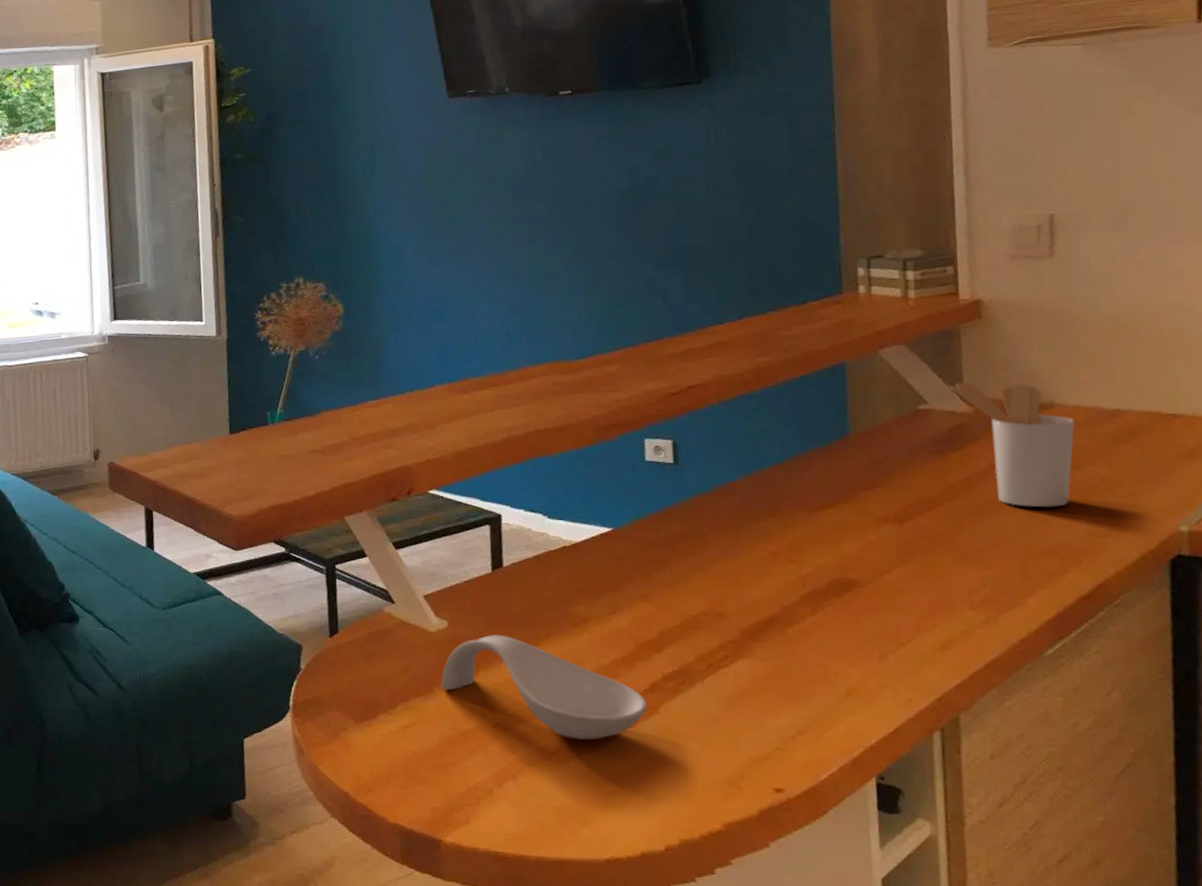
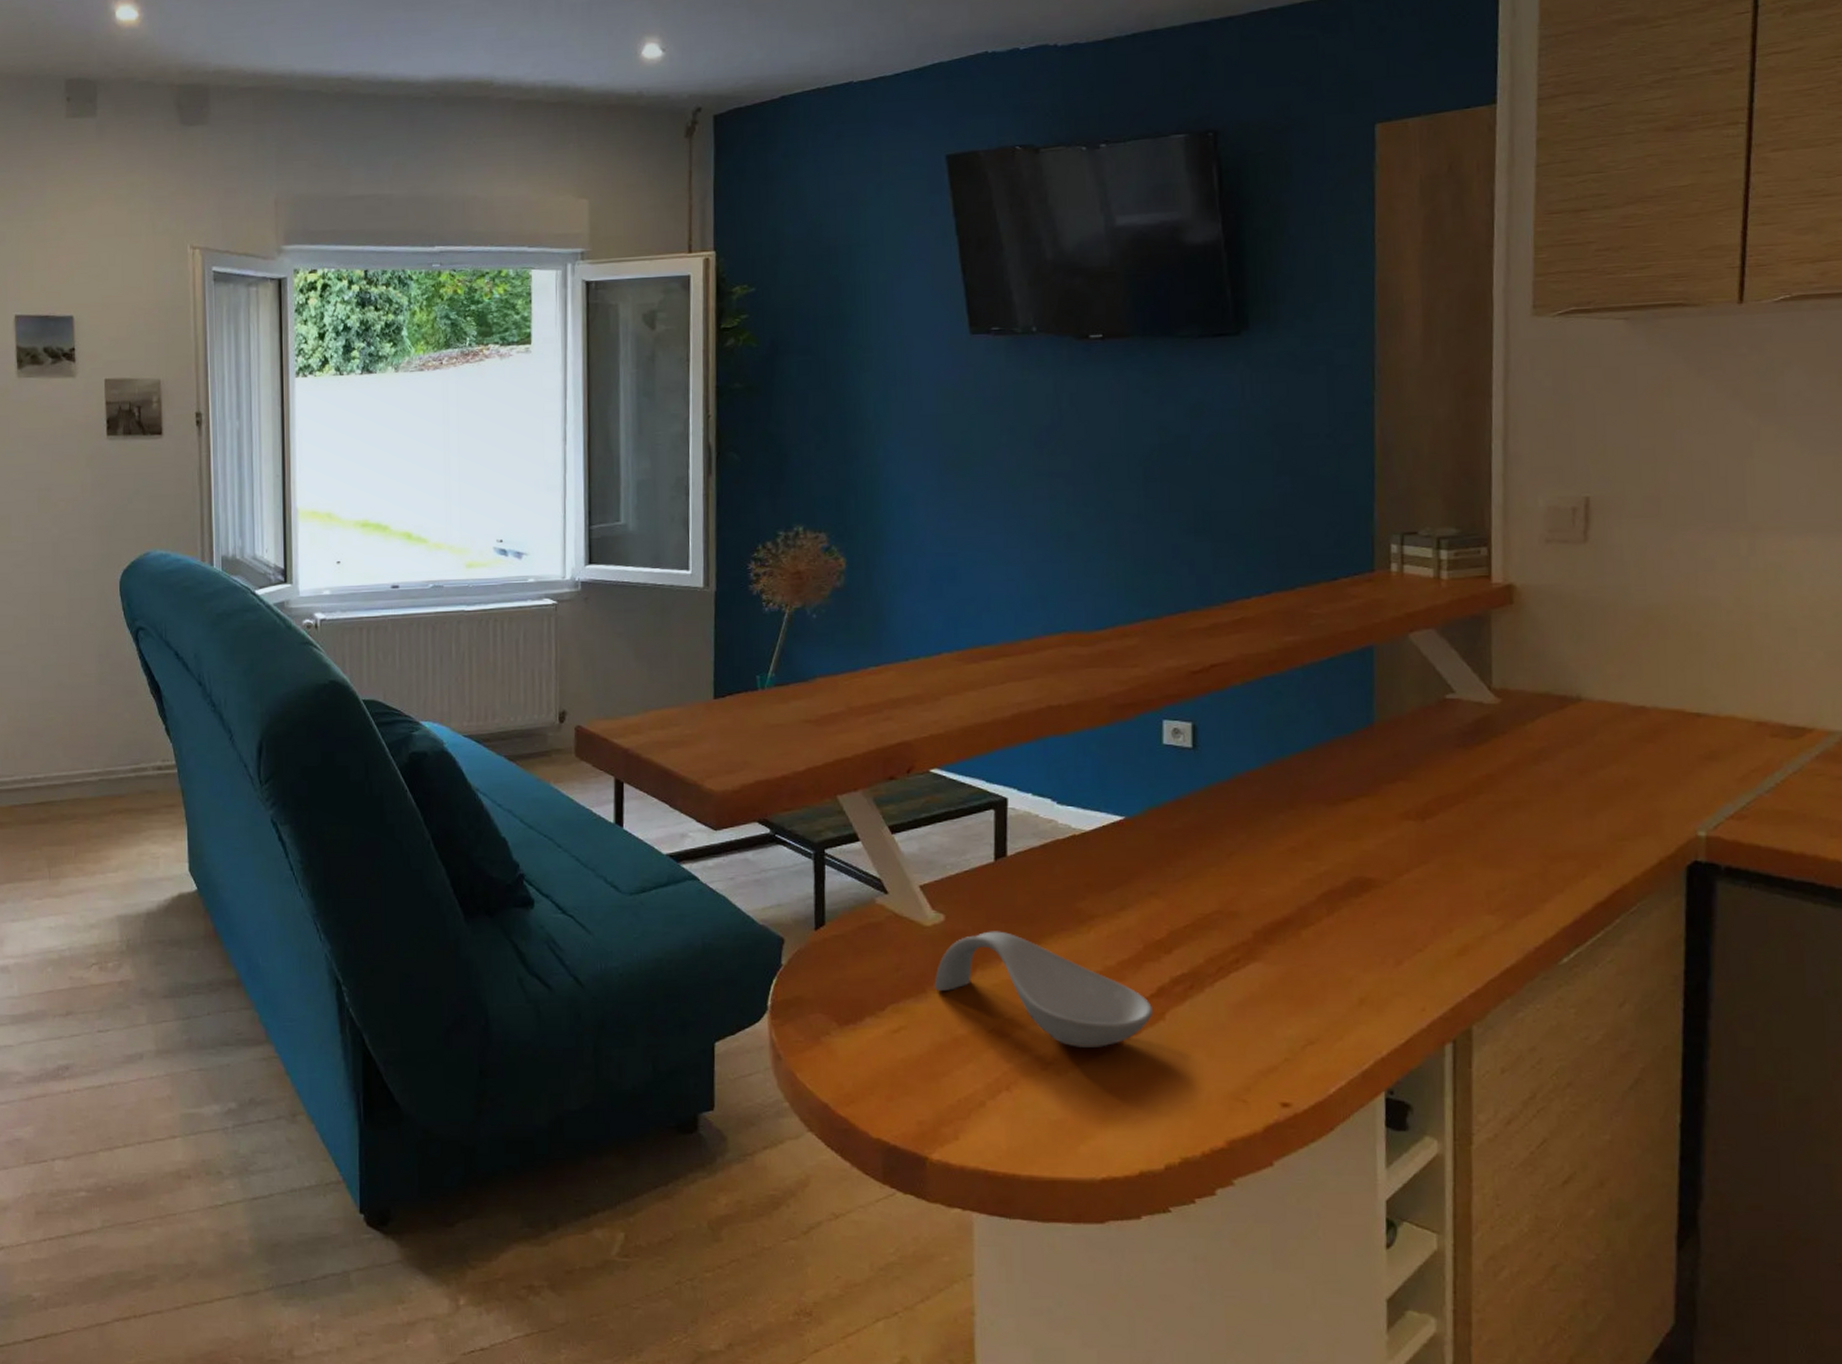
utensil holder: present [950,381,1075,508] -> none [1478,670,1600,808]

